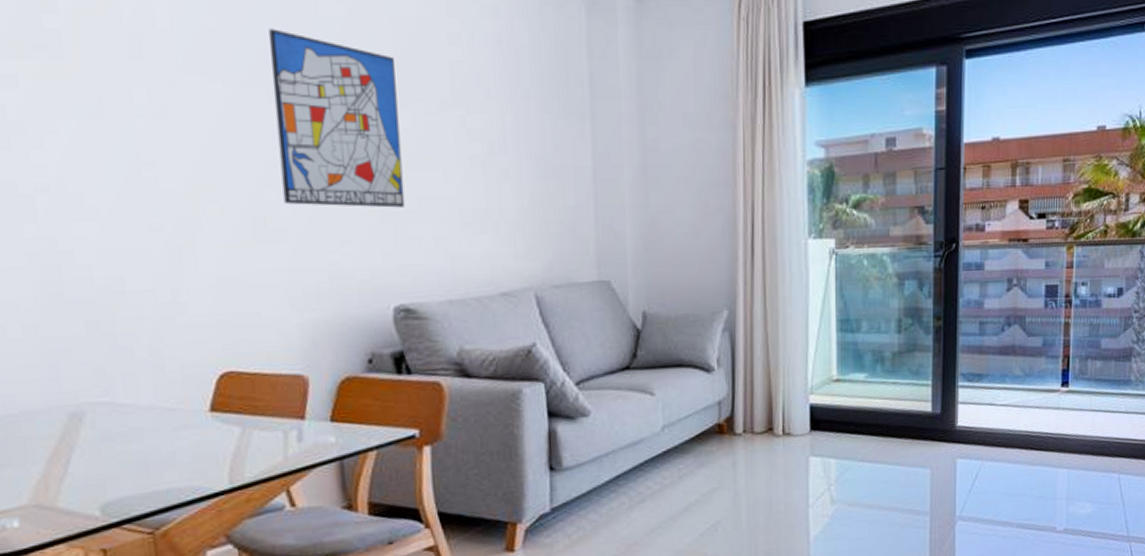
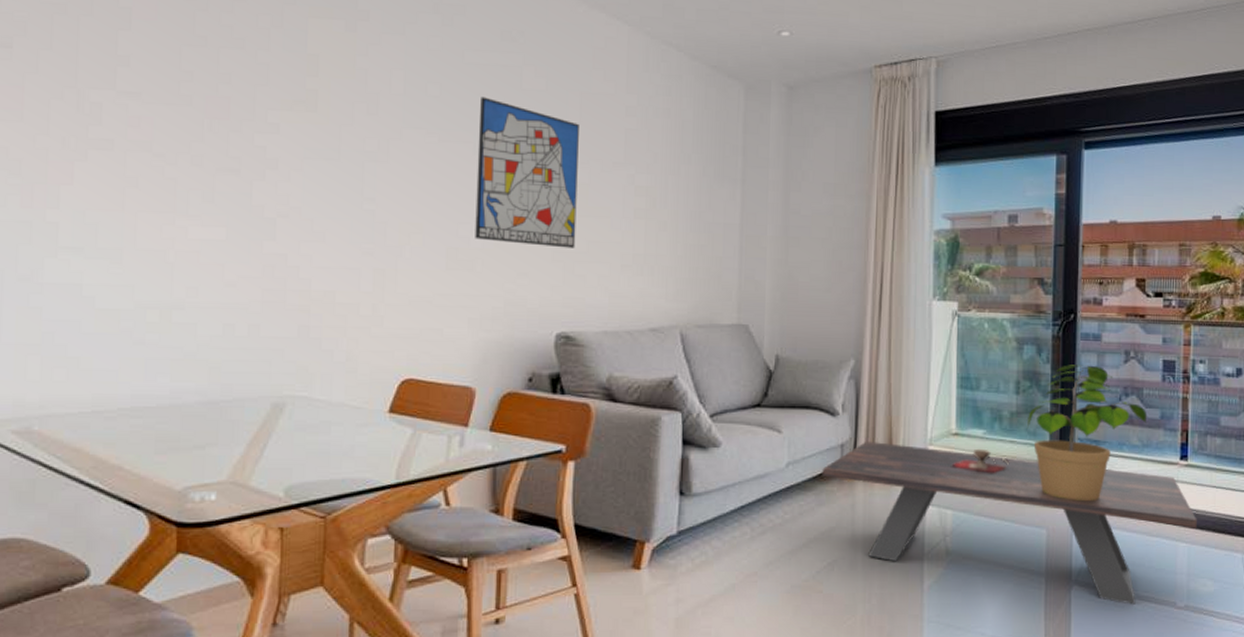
coffee table: none [700,395,1077,534] -> present [822,440,1197,605]
decorative bowl: none [835,393,892,418] -> present [953,448,1009,473]
potted plant: none [910,296,1030,438] -> present [1027,365,1148,502]

